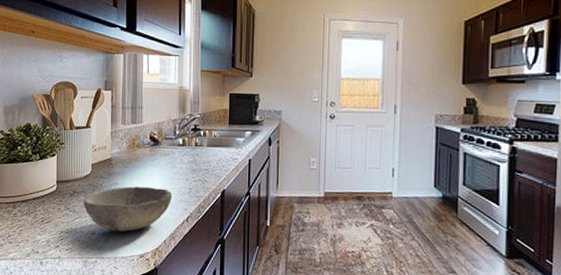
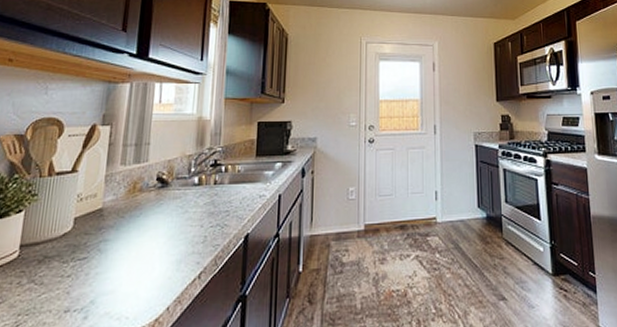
bowl: present [83,186,173,232] -> none [56,240,182,305]

